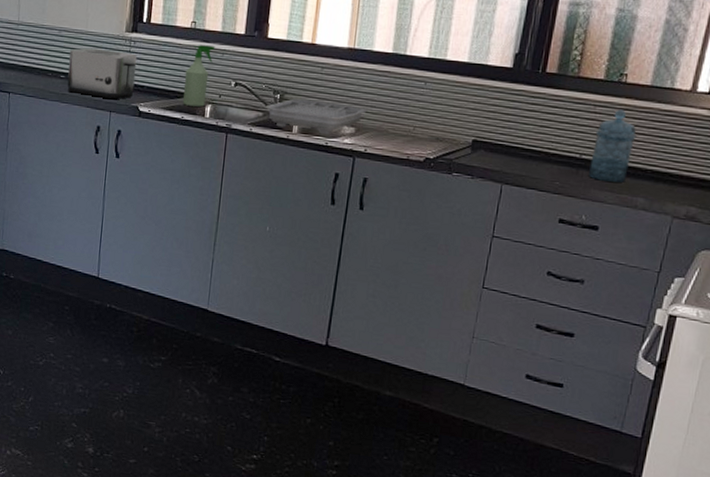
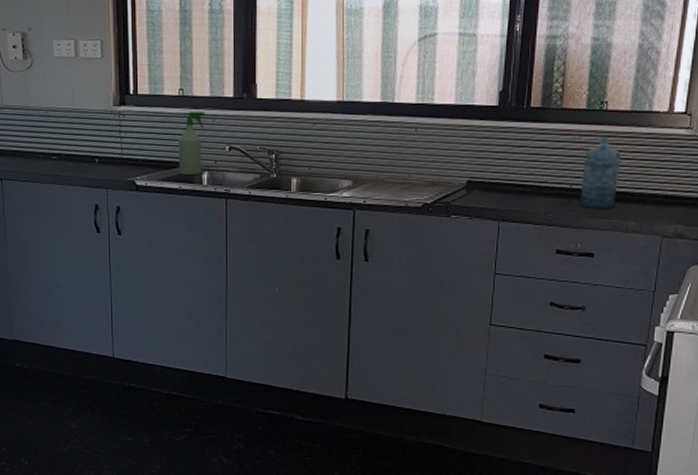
toaster: present [67,48,137,100] -> none [58,125,129,177]
dish rack: present [265,98,367,135] -> none [261,156,362,190]

